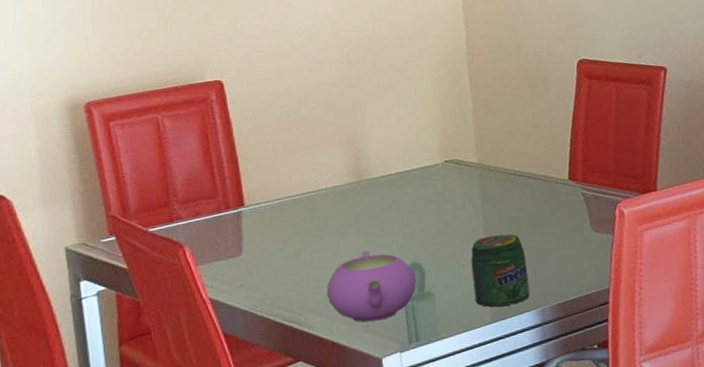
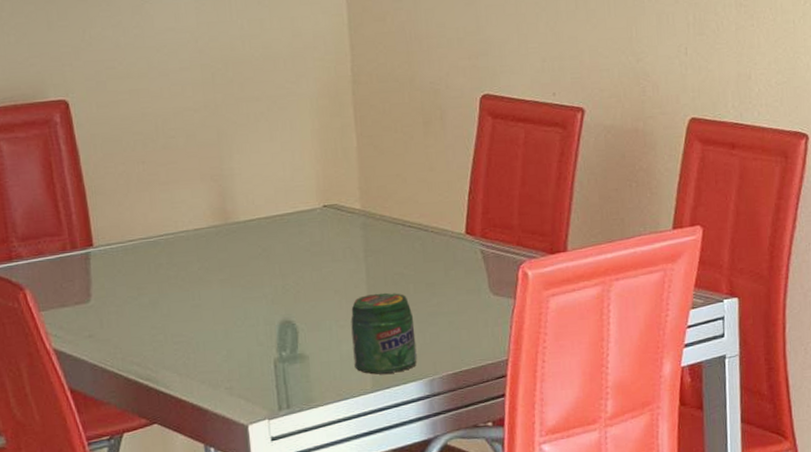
teapot: present [326,250,417,322] -> none [186,303,288,384]

